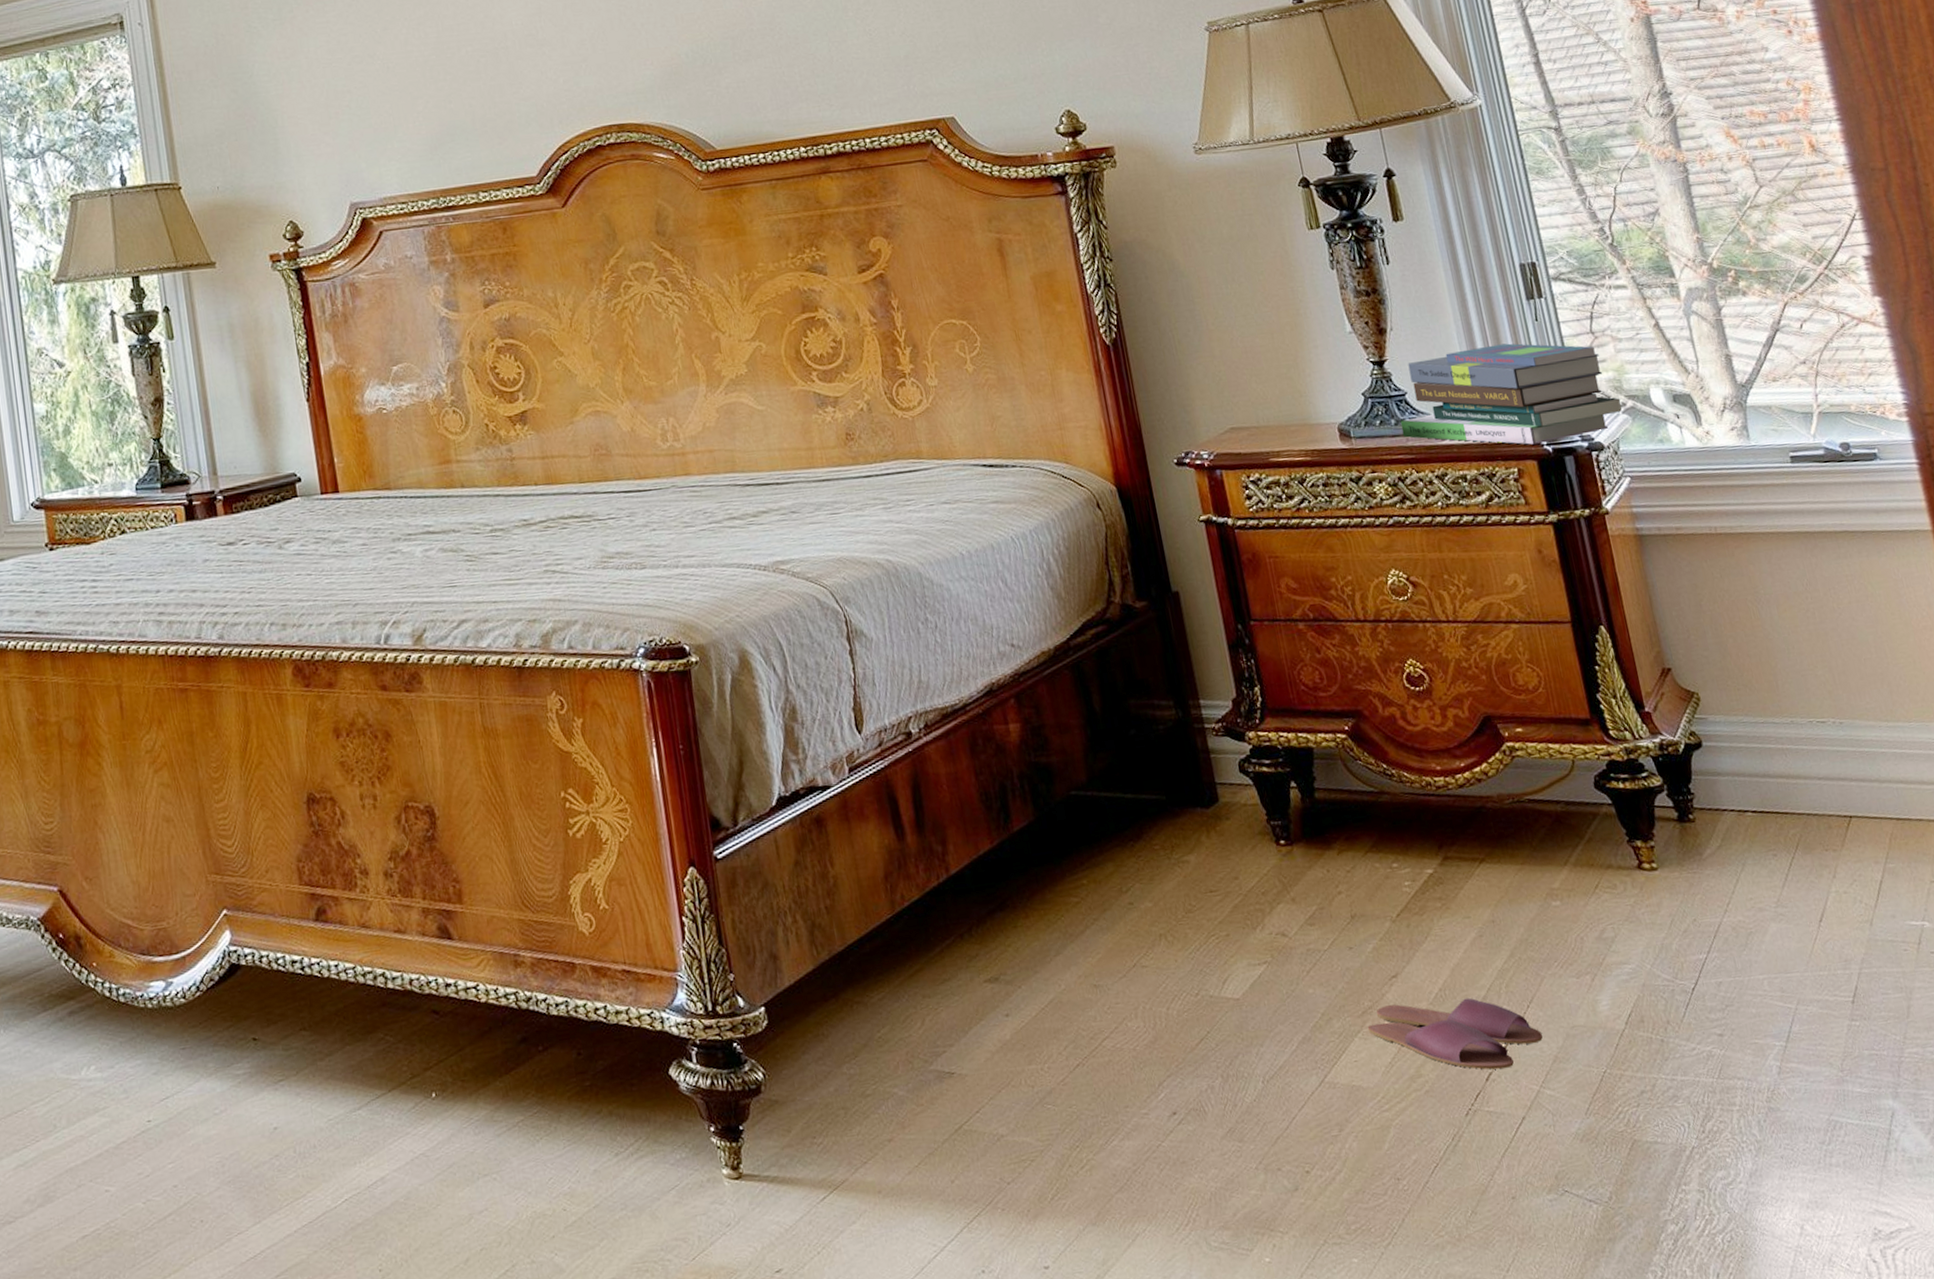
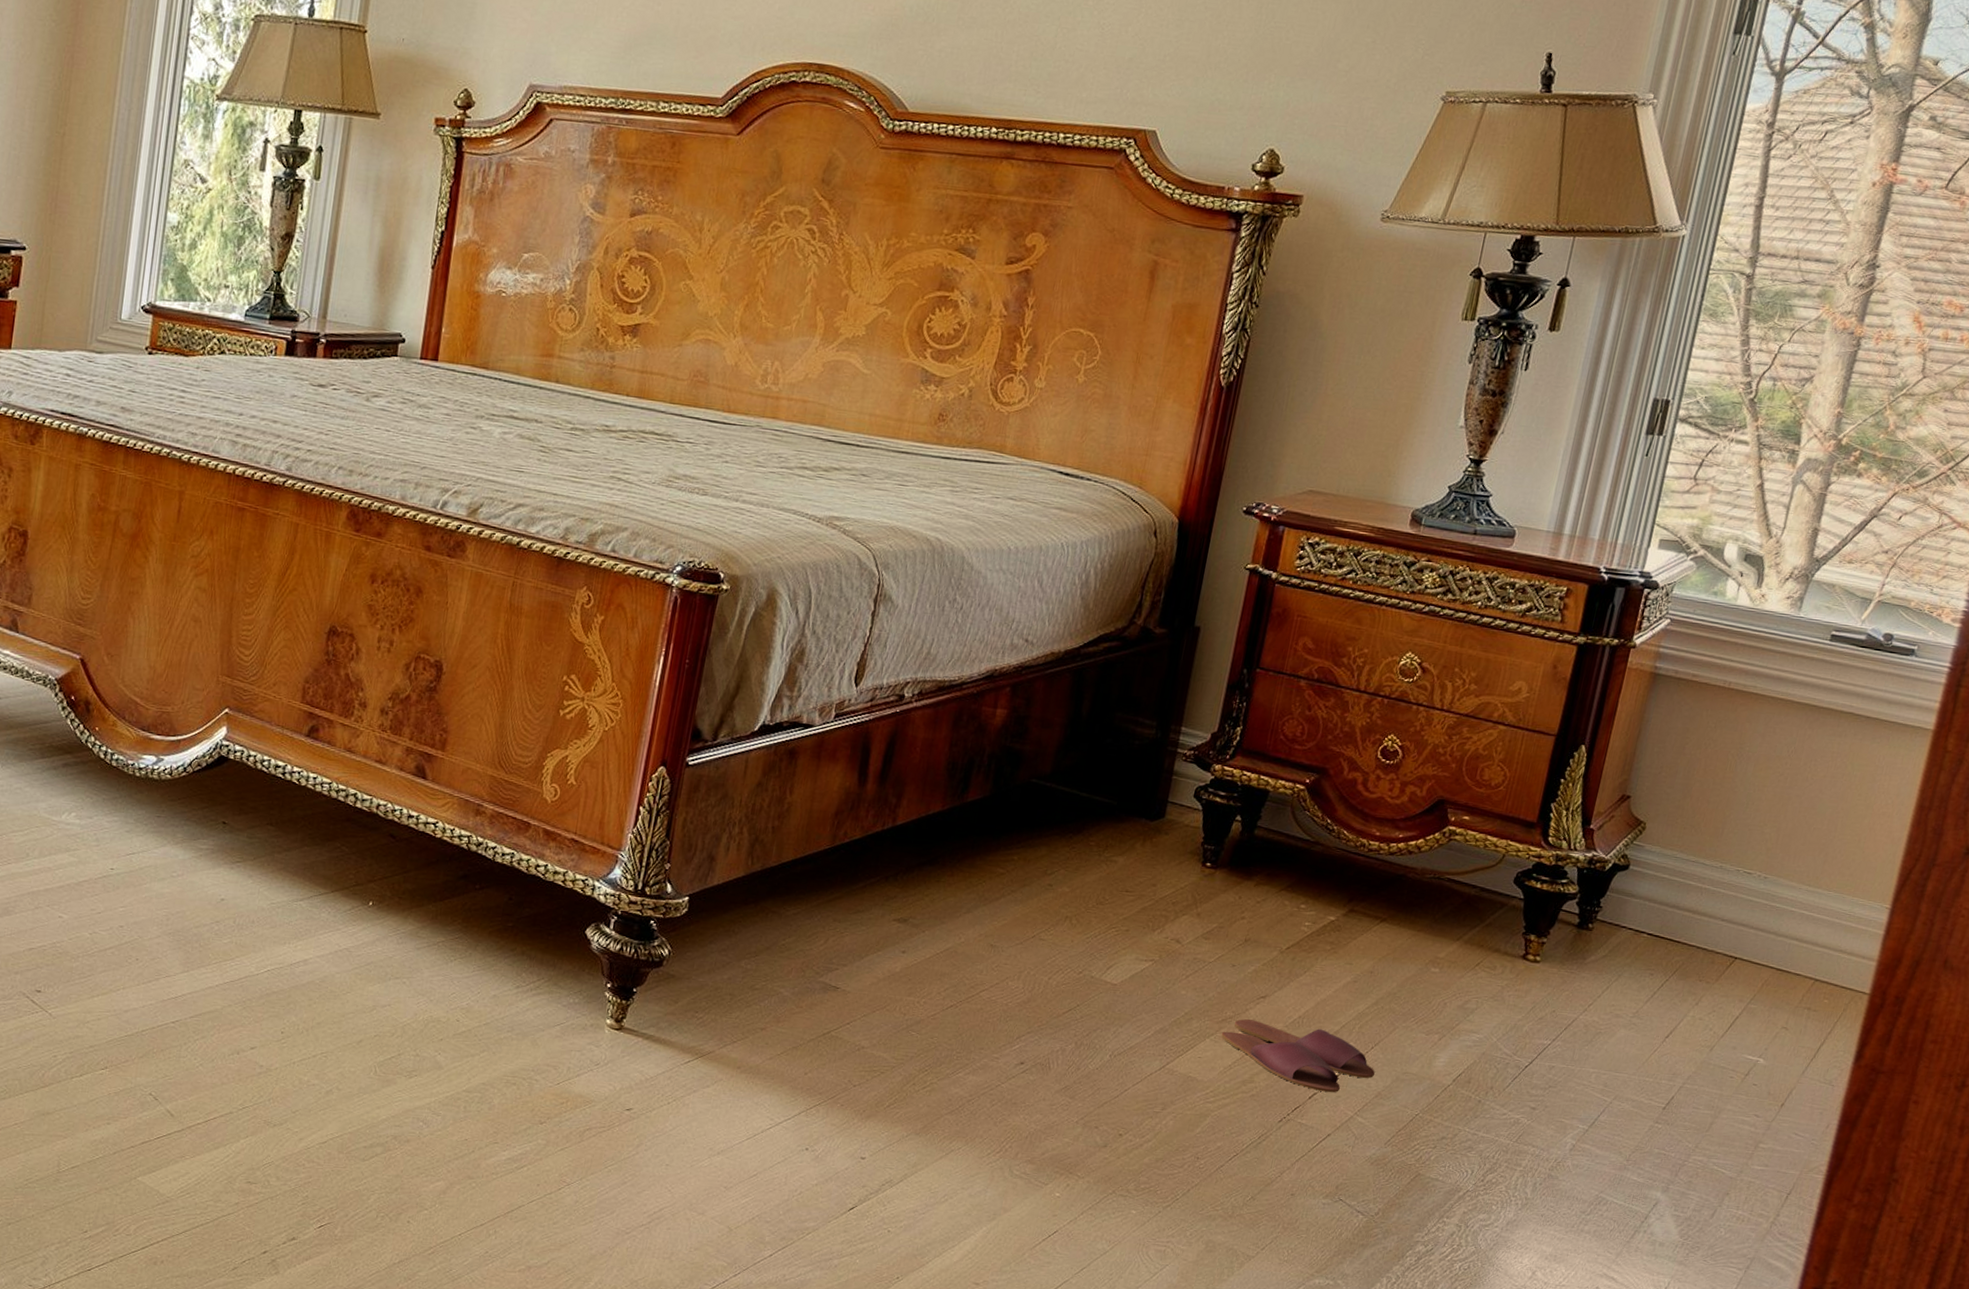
books: present [1400,343,1622,445] -> none [1471,467,1693,572]

